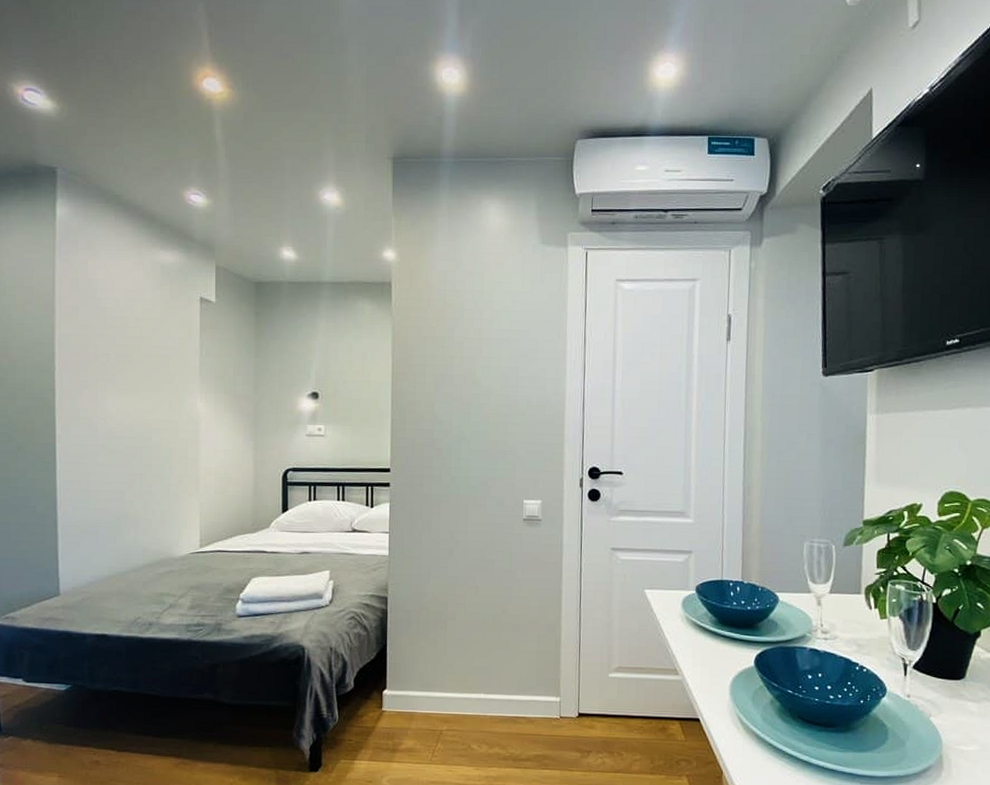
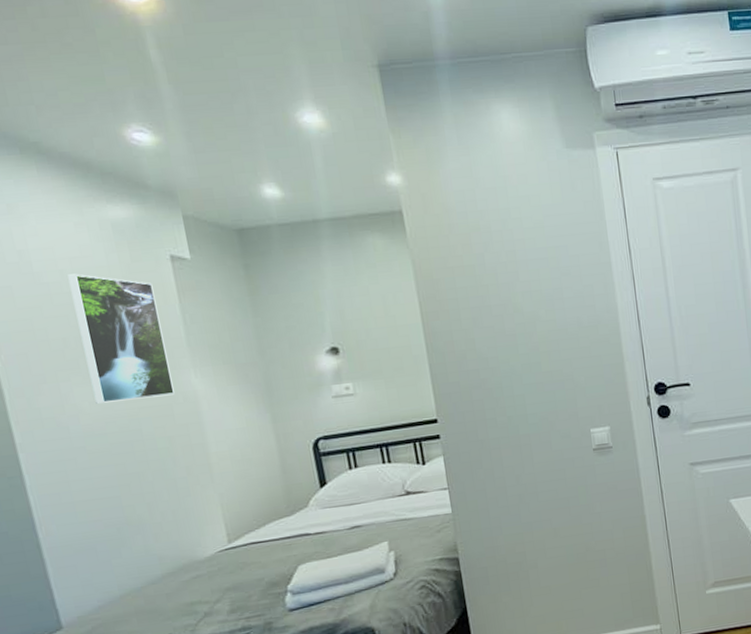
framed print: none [121,303,182,414] -> present [67,273,175,404]

